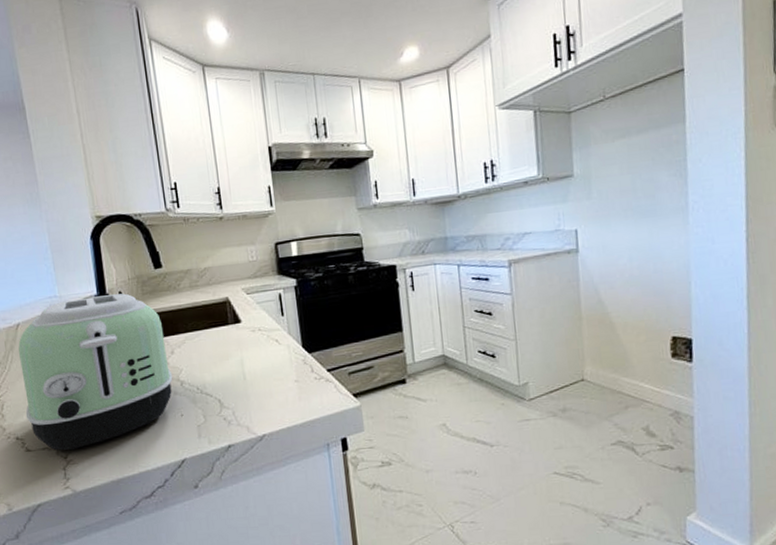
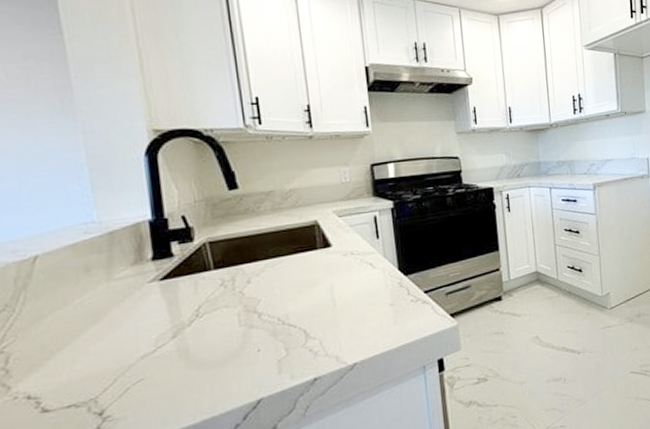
toaster: present [18,293,173,451] -> none [34,217,249,407]

